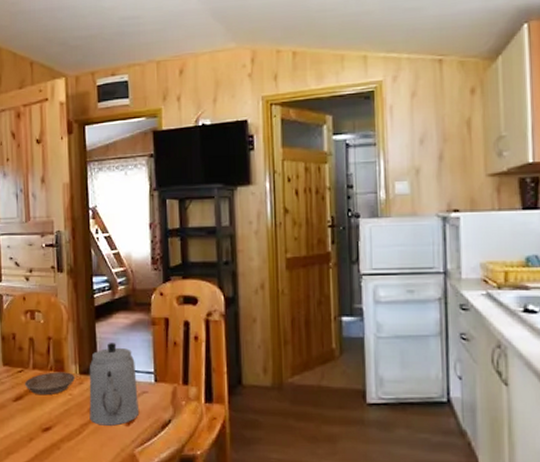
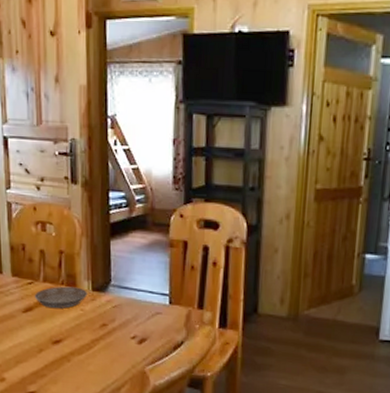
teapot: present [89,343,138,426] -> none [101,262,152,343]

